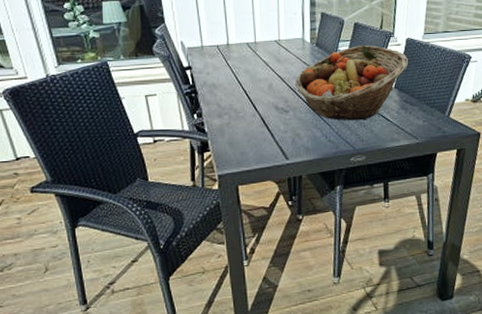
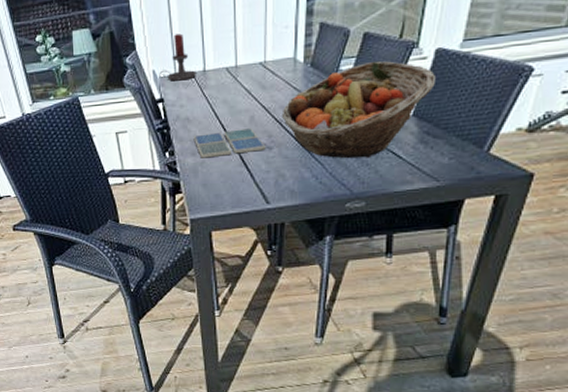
candle holder: none [187,12,221,52] -> present [159,33,196,81]
drink coaster: none [219,95,283,120] -> present [193,128,266,158]

